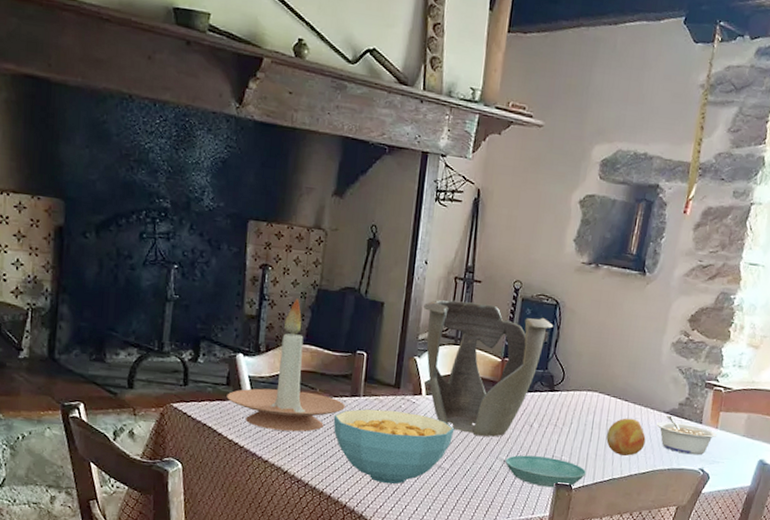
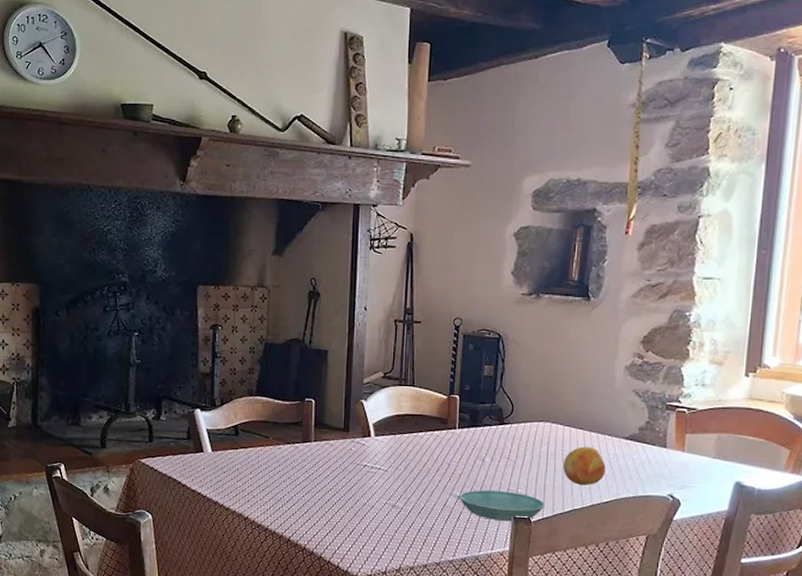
candle holder: present [226,298,345,432] -> none [188,354,298,479]
cereal bowl: present [333,408,455,485] -> none [287,453,406,526]
decorative bowl: present [424,299,553,437] -> none [366,342,497,474]
legume: present [656,415,718,456] -> none [616,440,685,481]

